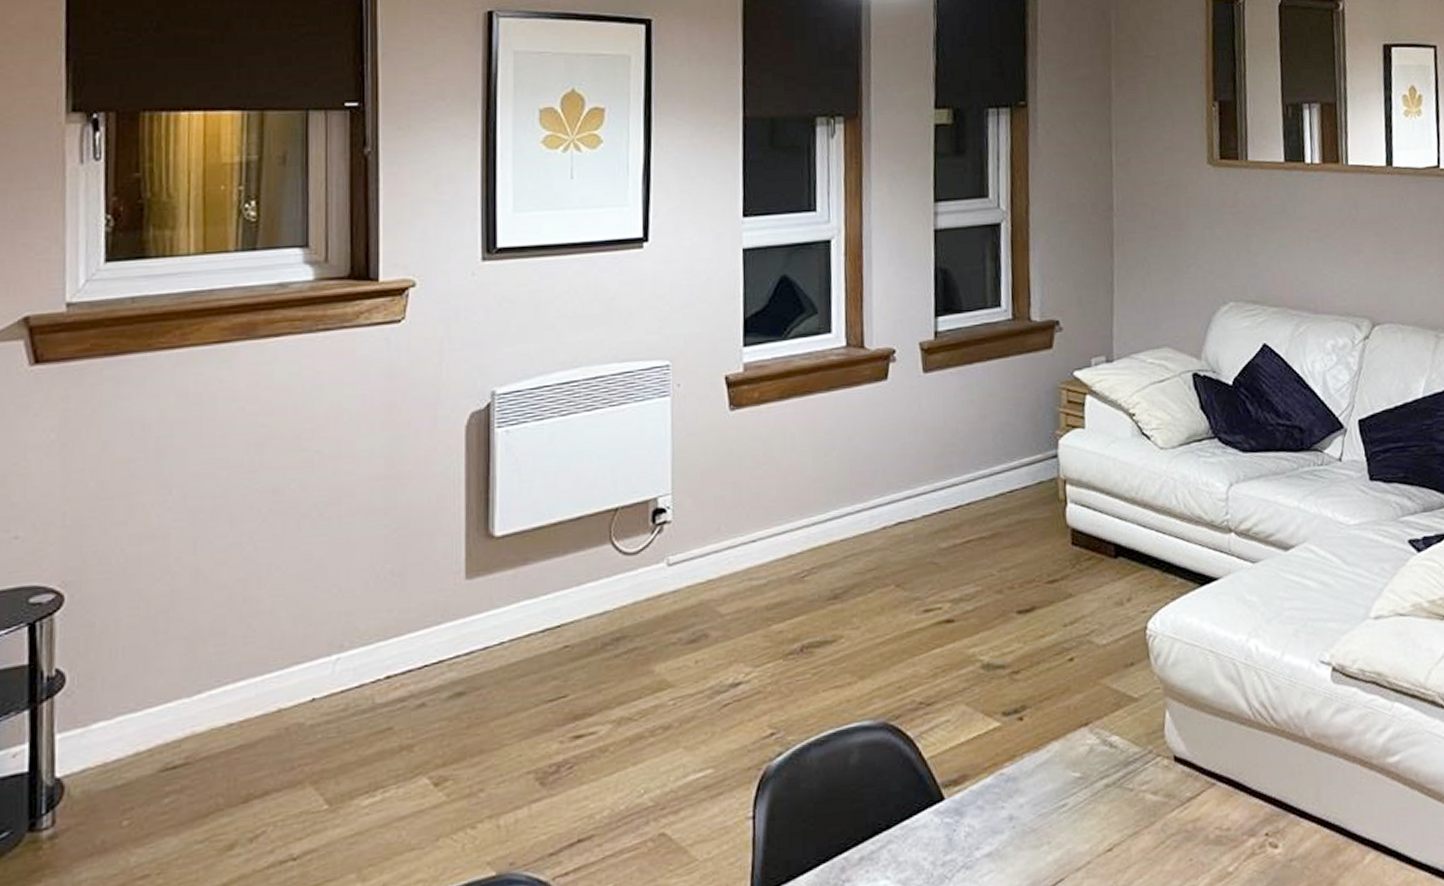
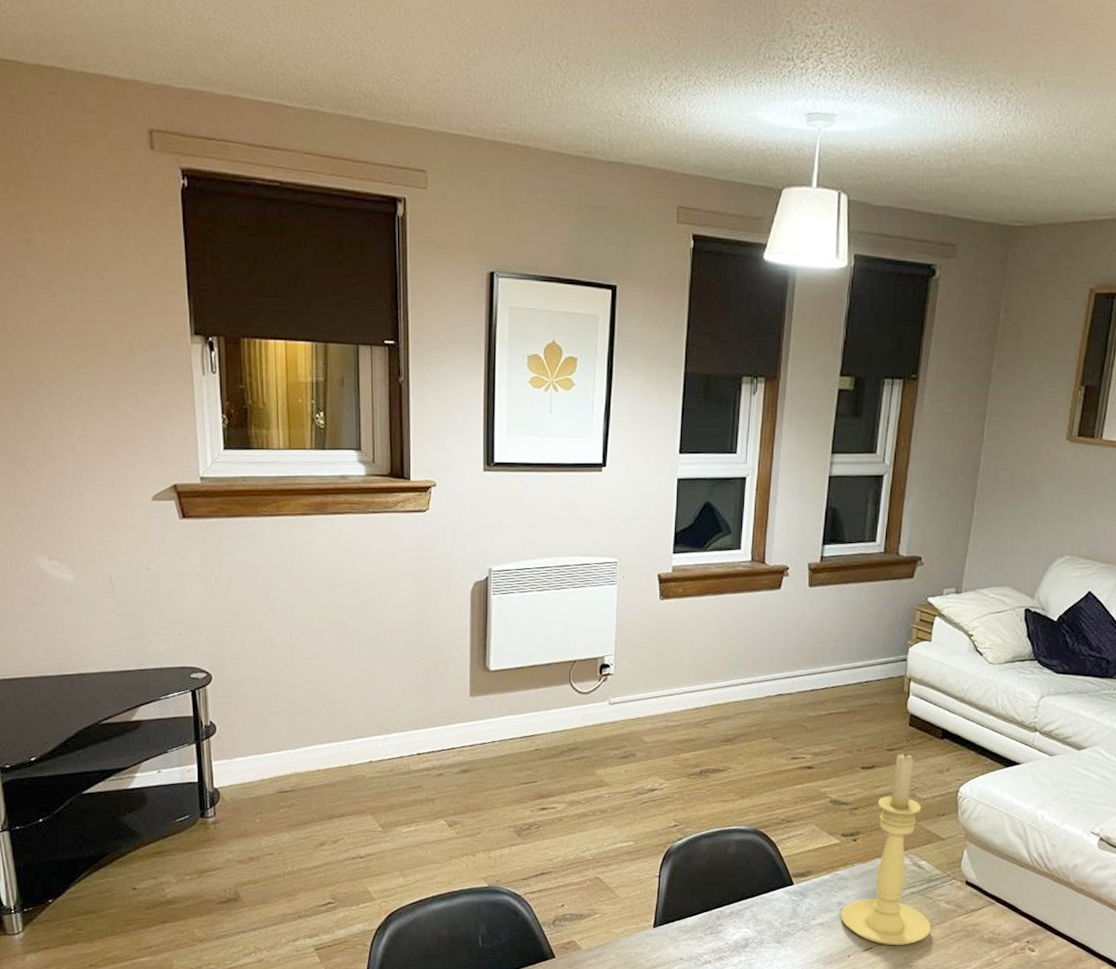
candle holder: none [1014,582,1138,872] -> present [841,752,931,946]

